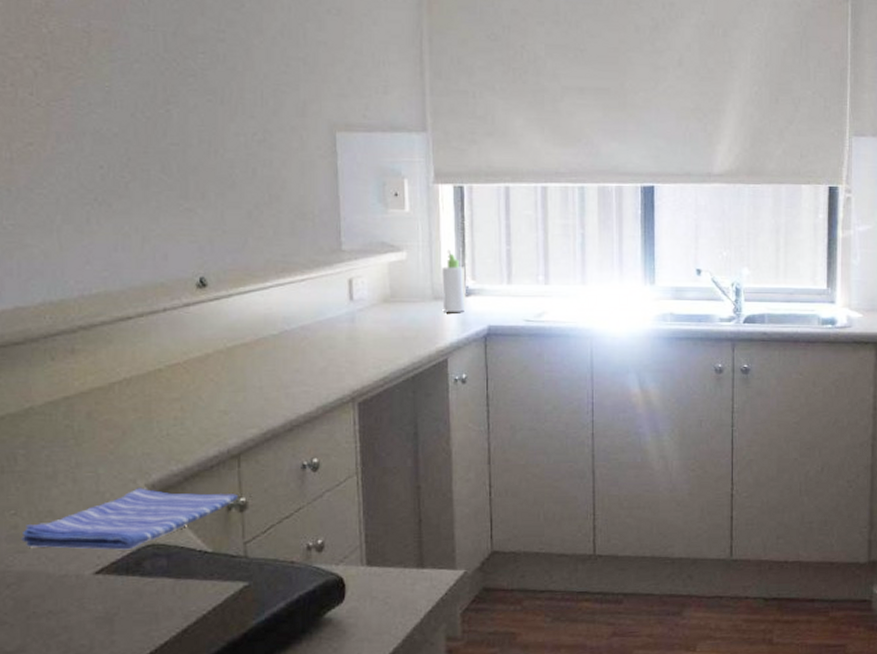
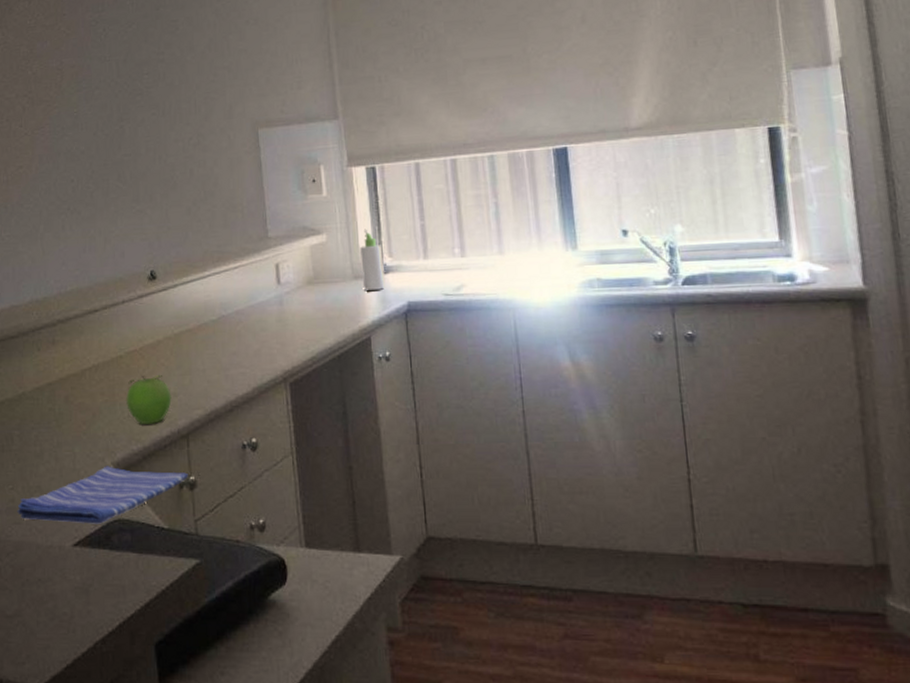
fruit: none [164,390,221,445] -> present [125,374,172,425]

